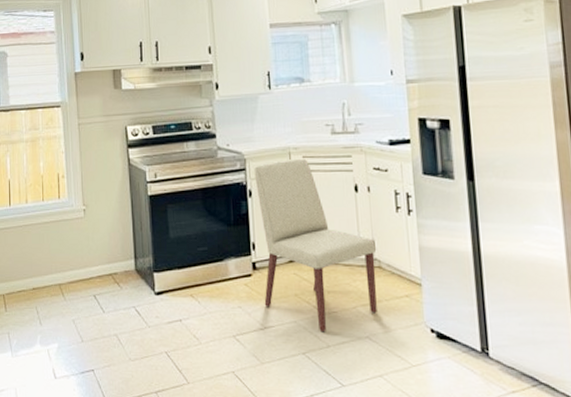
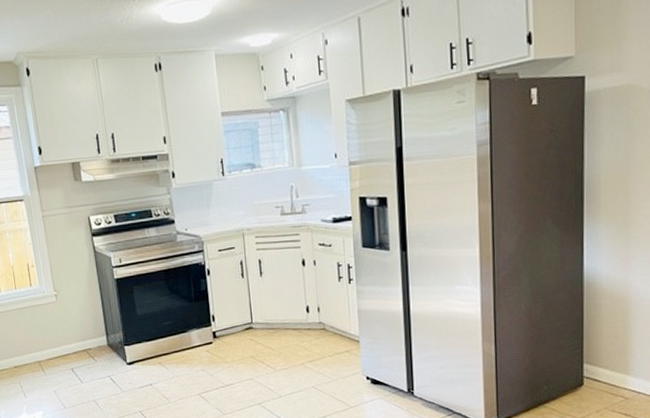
chair: present [254,158,377,333] -> none [211,238,322,386]

